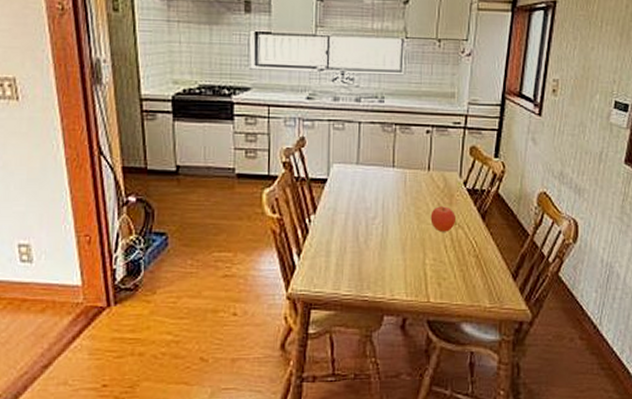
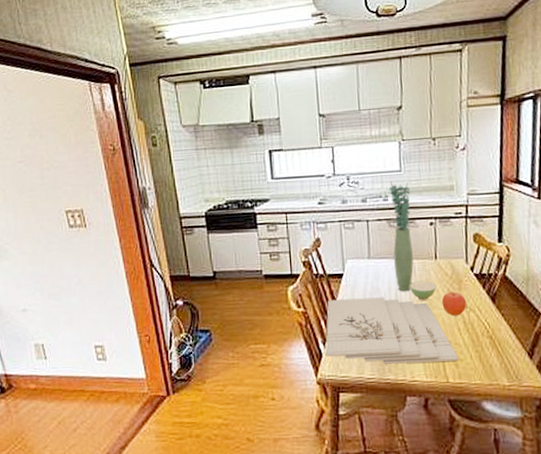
placemat: none [299,207,443,280] -> present [325,297,459,364]
vase: none [383,82,409,203] -> present [389,182,414,292]
bowl: none [397,192,427,214] -> present [409,281,437,301]

